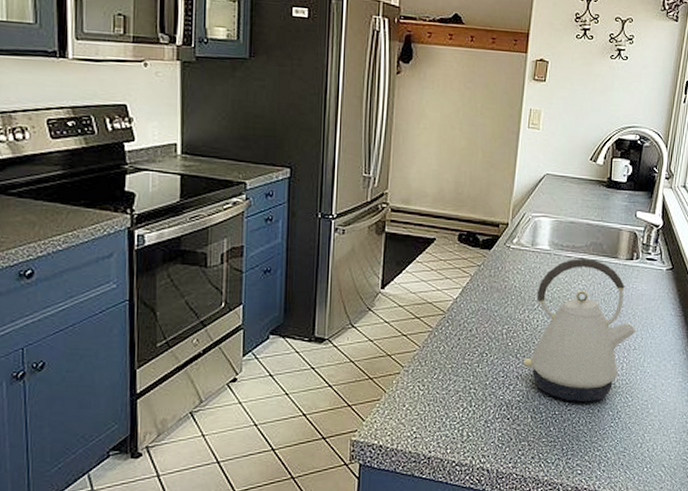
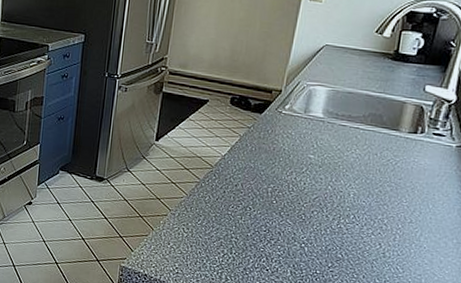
kettle: present [523,257,637,401] -> none [287,127,415,267]

